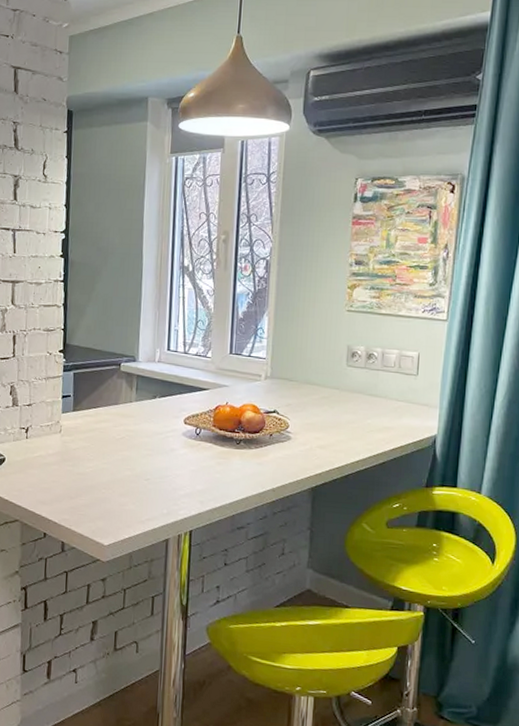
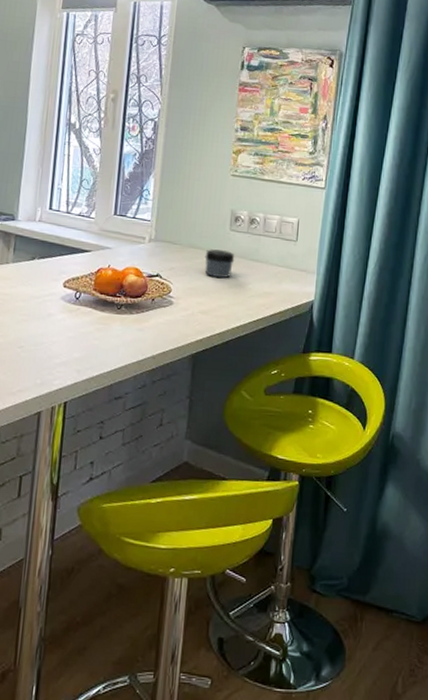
jar: none [321,385,353,413] -> present [205,249,235,278]

